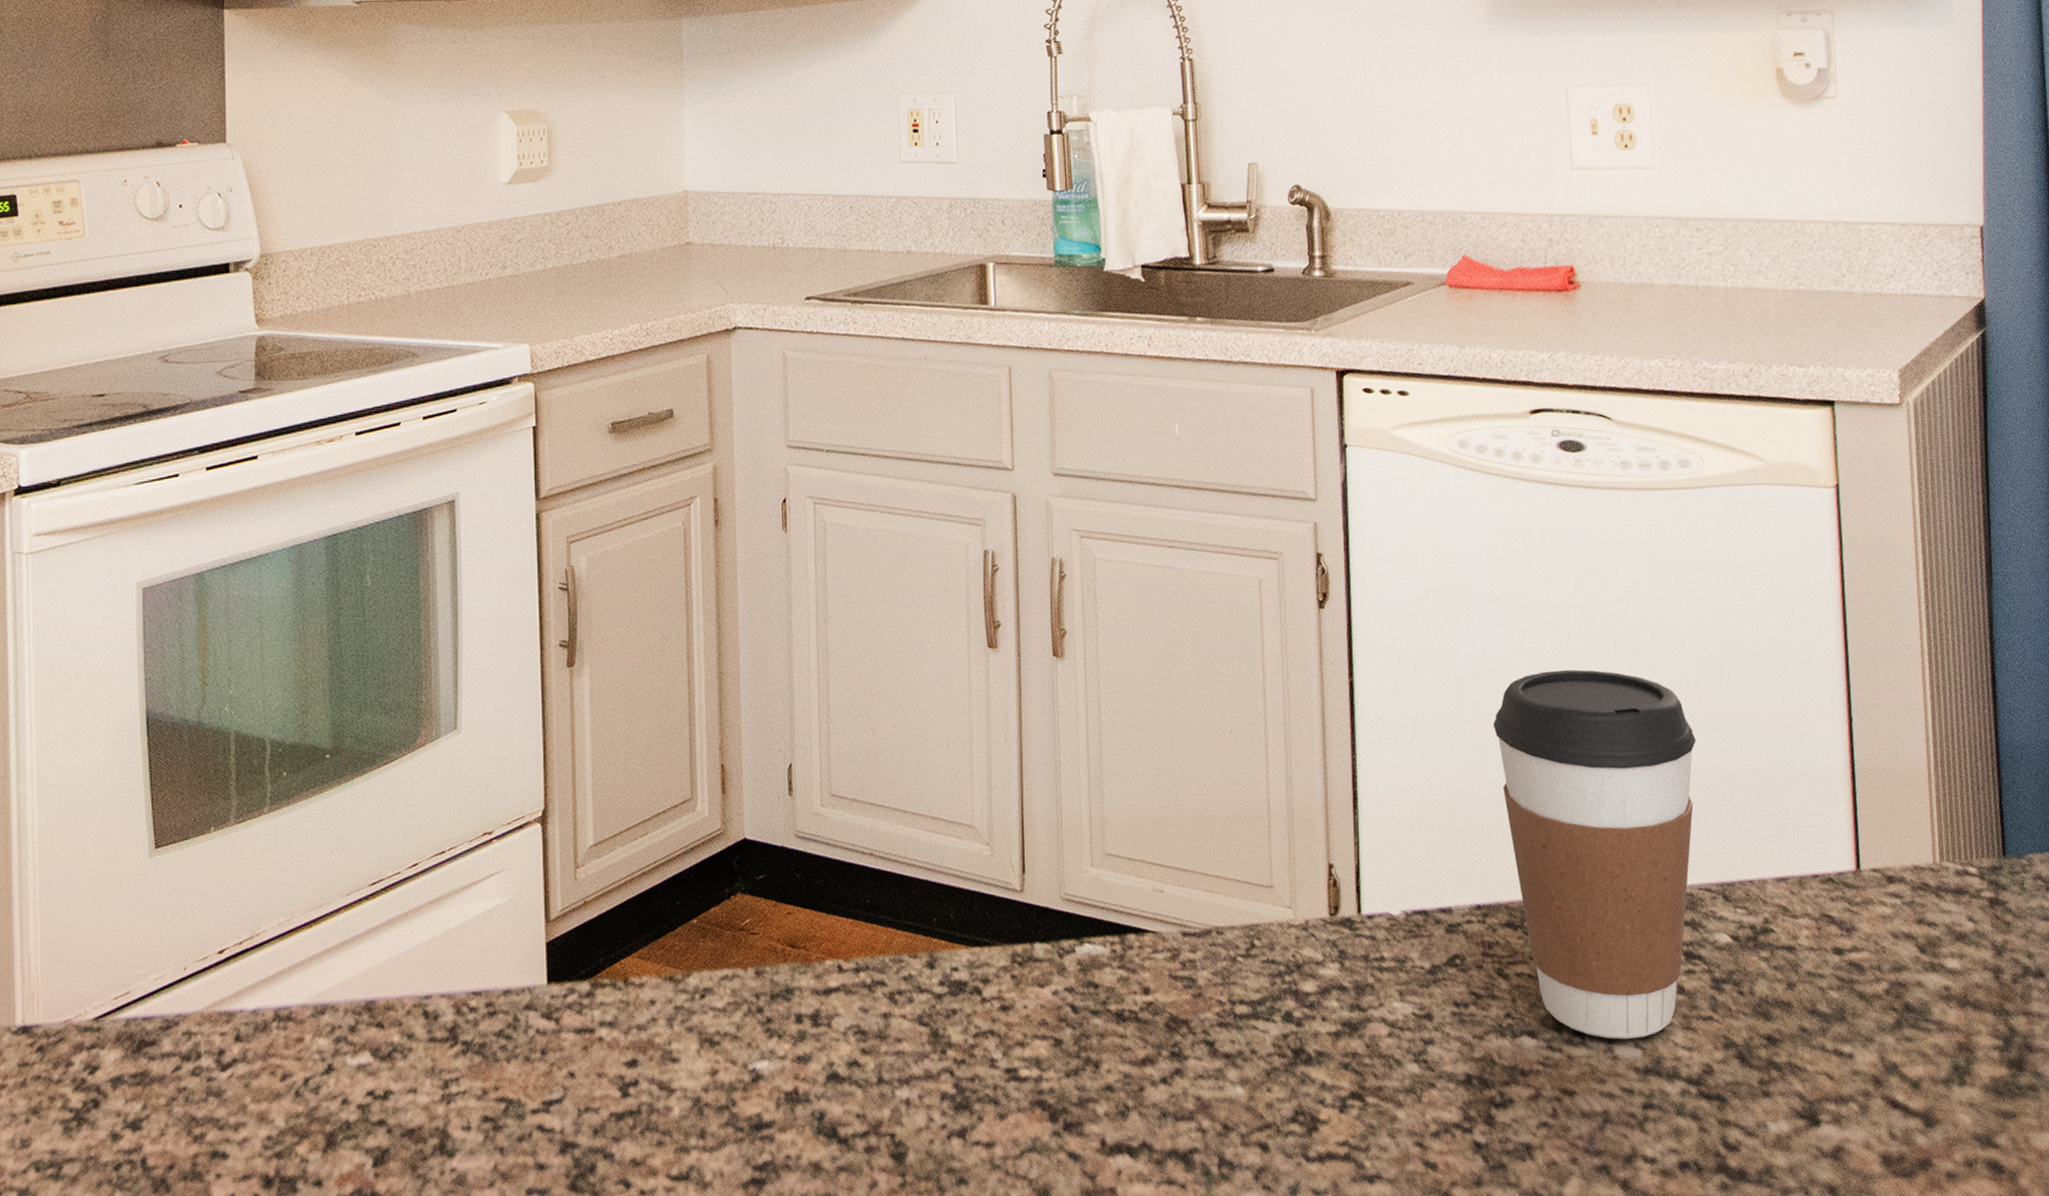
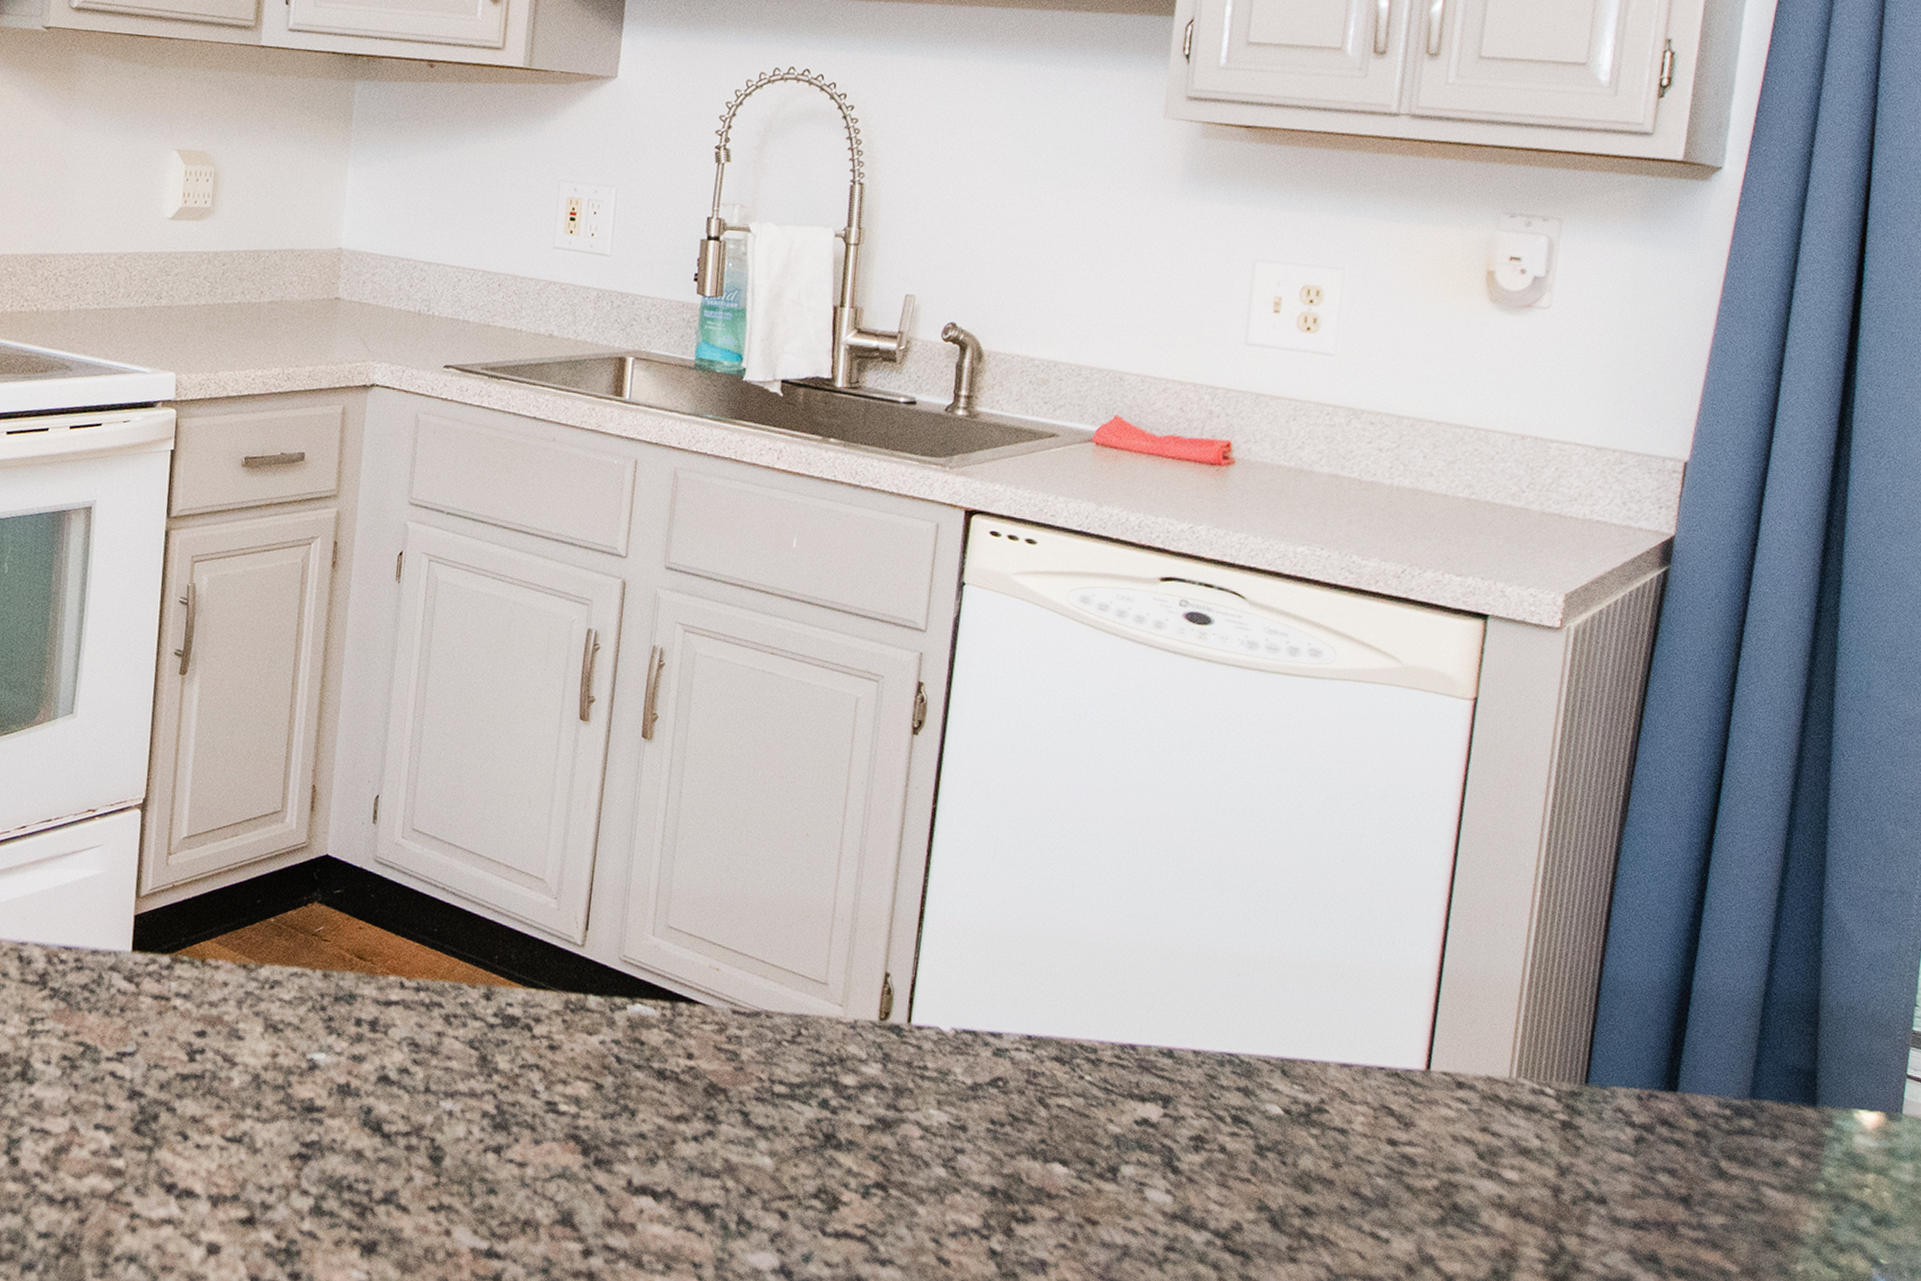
coffee cup: present [1493,669,1696,1040] -> none [1072,830,1280,1186]

